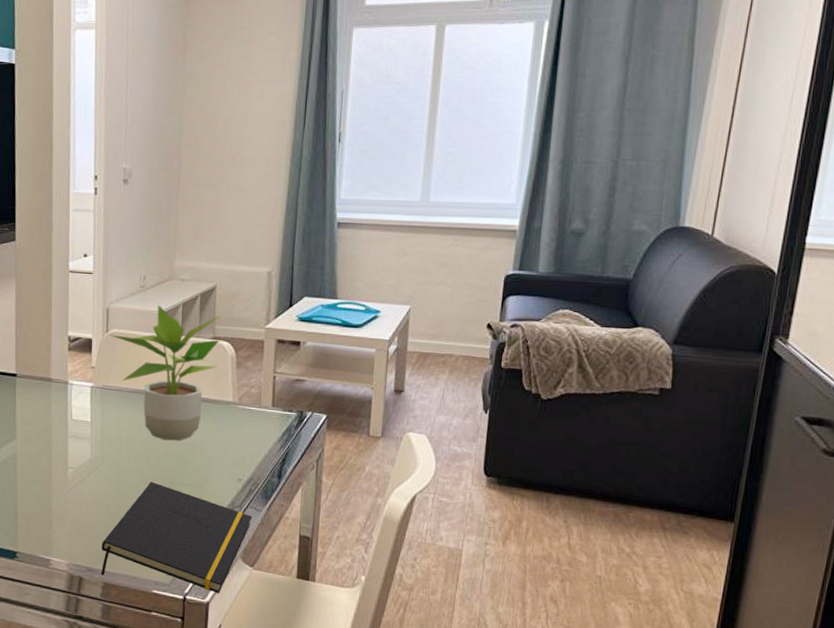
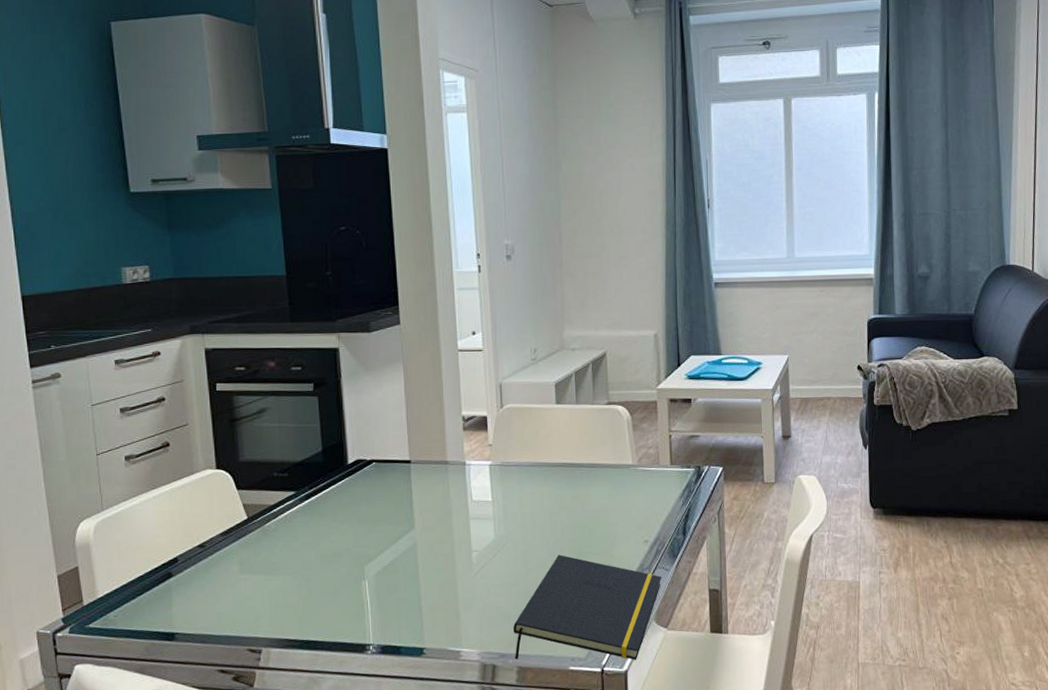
potted plant: present [109,305,222,441] -> none [504,376,615,511]

